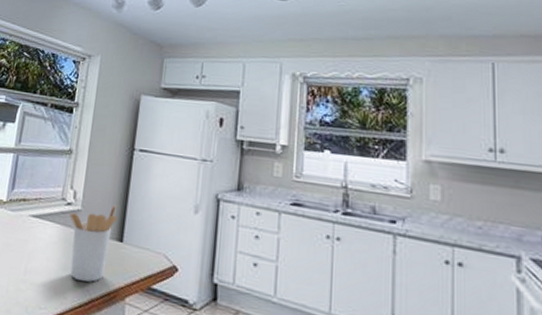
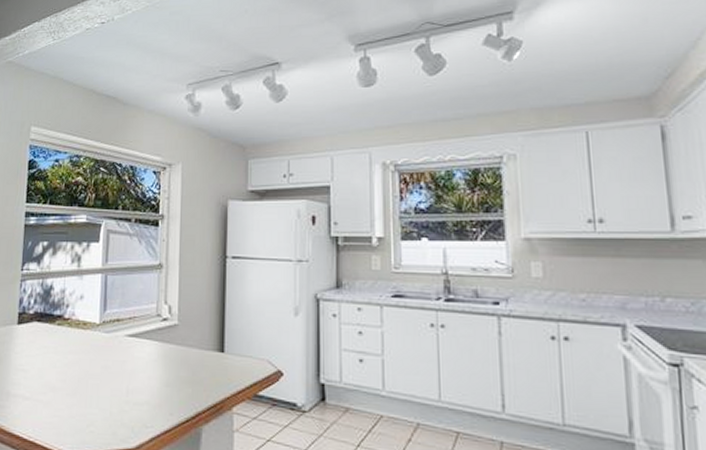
utensil holder: present [69,204,118,282] -> none [166,315,217,396]

